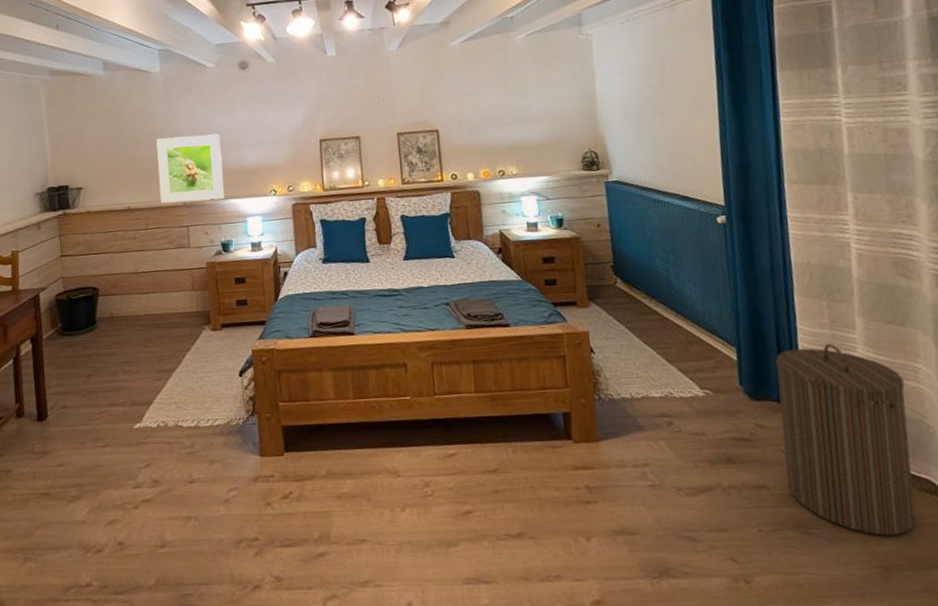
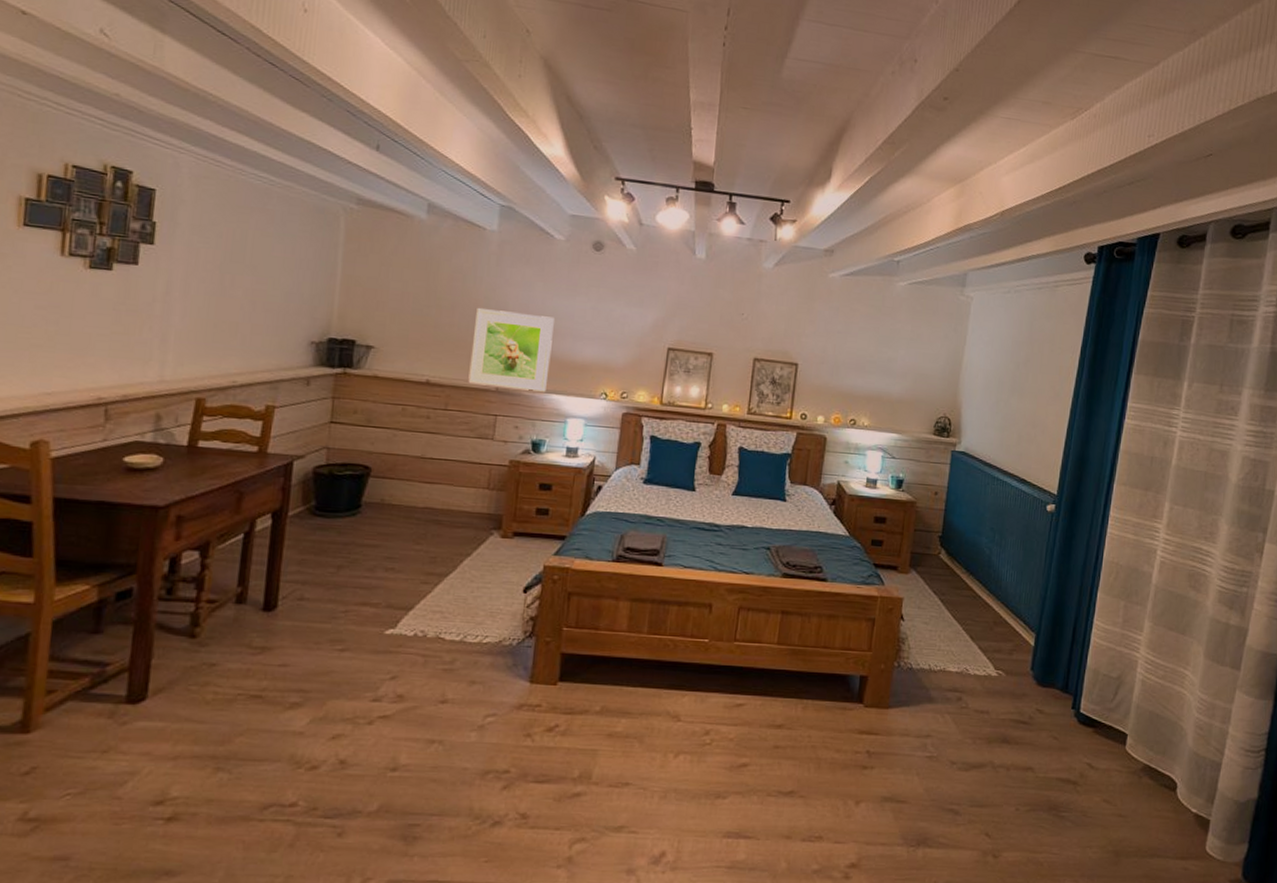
laundry hamper: present [775,343,916,536] -> none [1051,641,1172,824]

